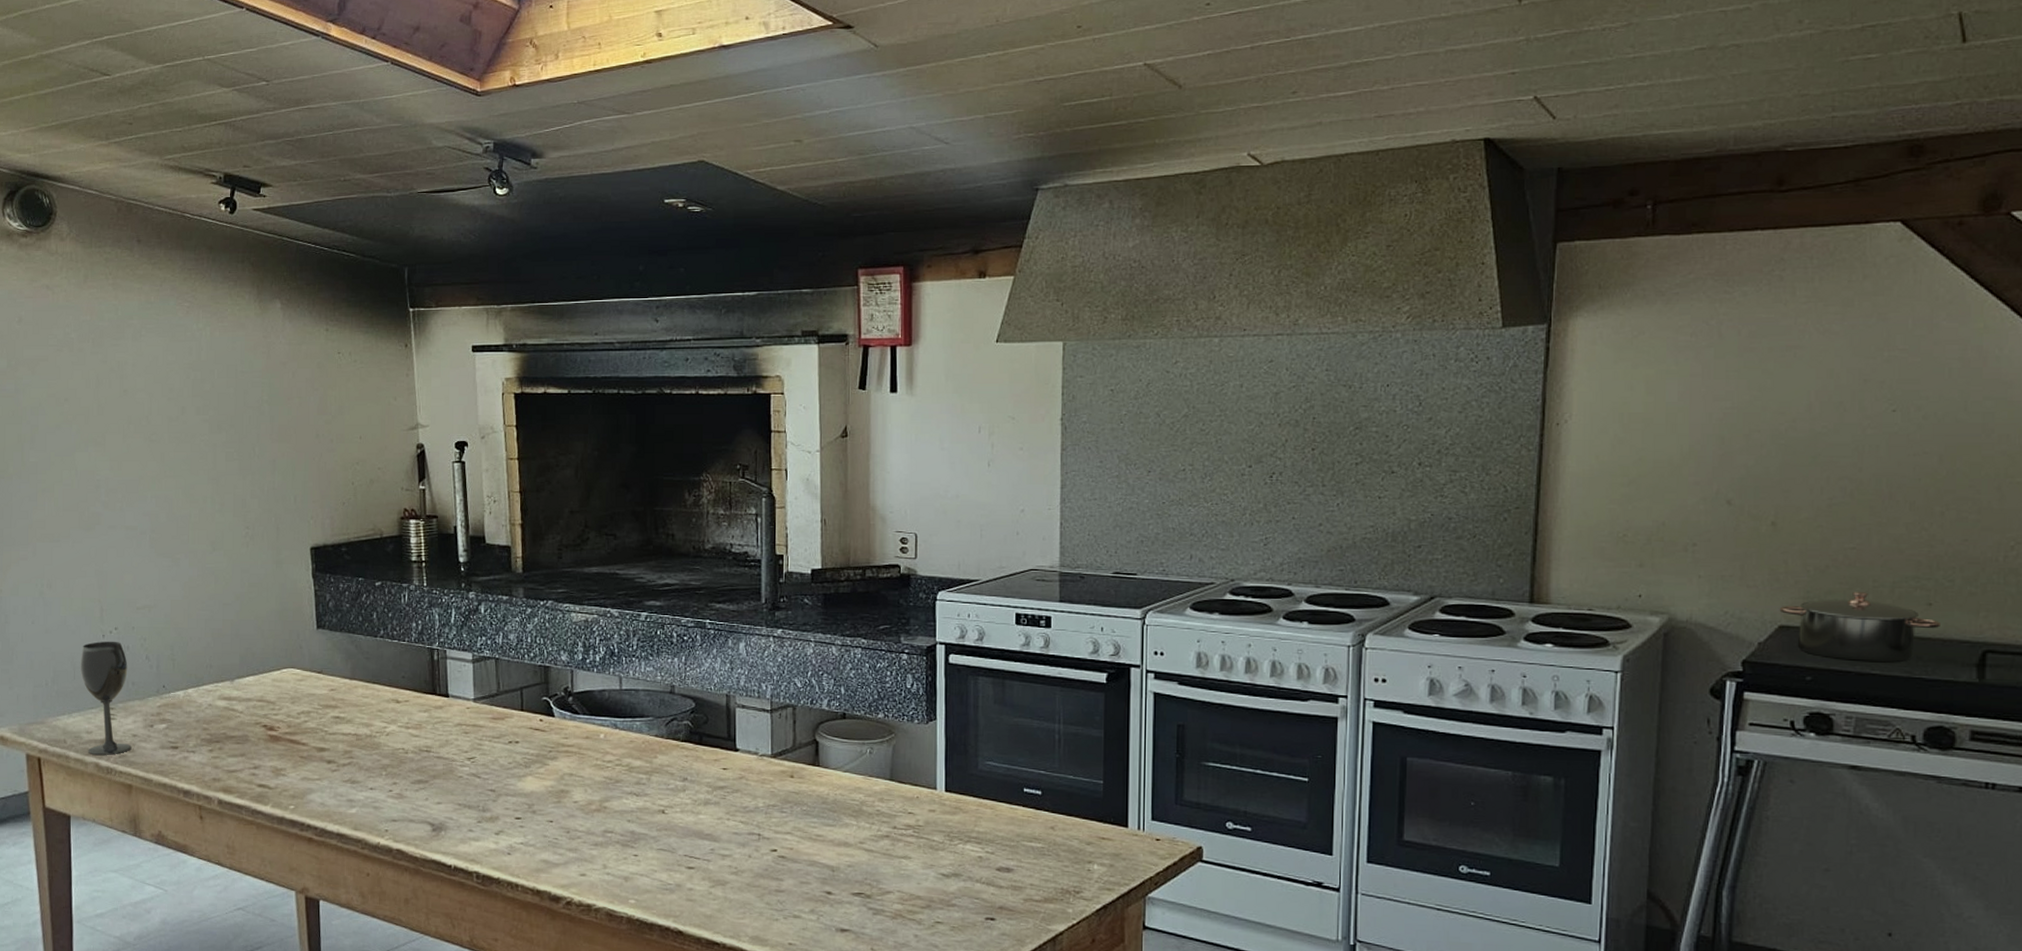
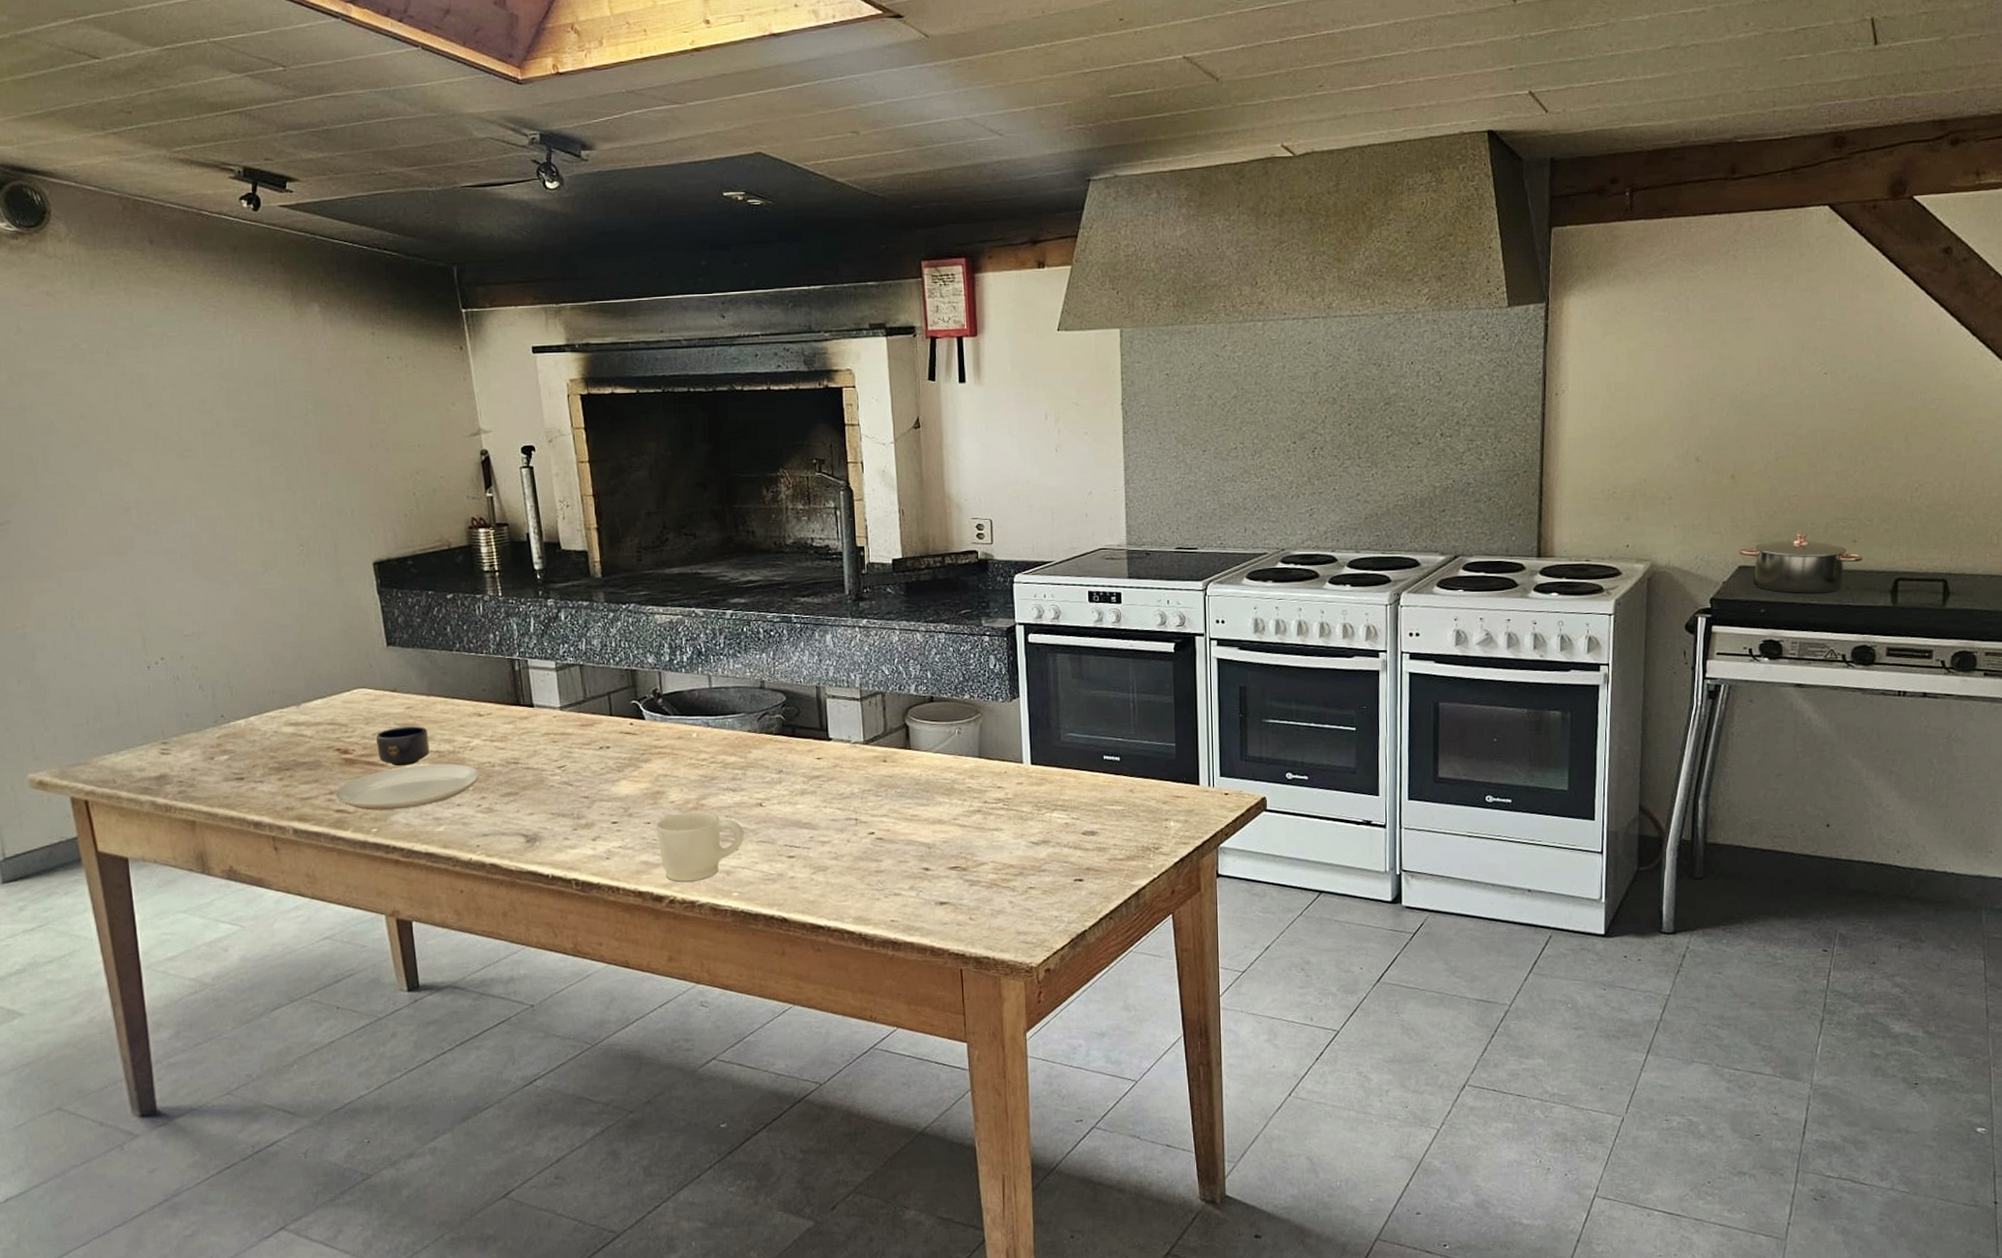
wine glass: present [79,641,132,755] -> none [123,672,191,793]
plate: none [259,746,393,789] -> present [335,763,480,810]
mug: none [300,708,349,747] -> present [375,726,430,767]
mug: none [558,813,645,885] -> present [655,811,745,882]

